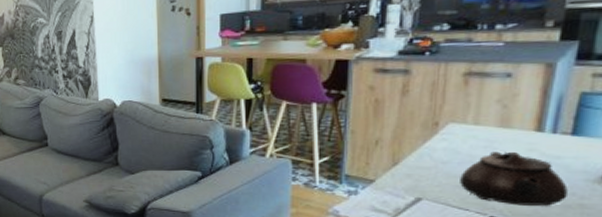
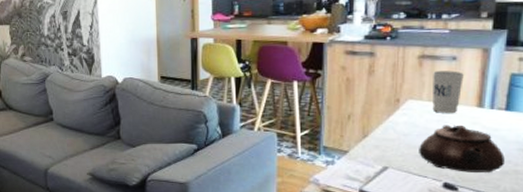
cup: none [479,89,520,138] -> present [432,71,464,113]

